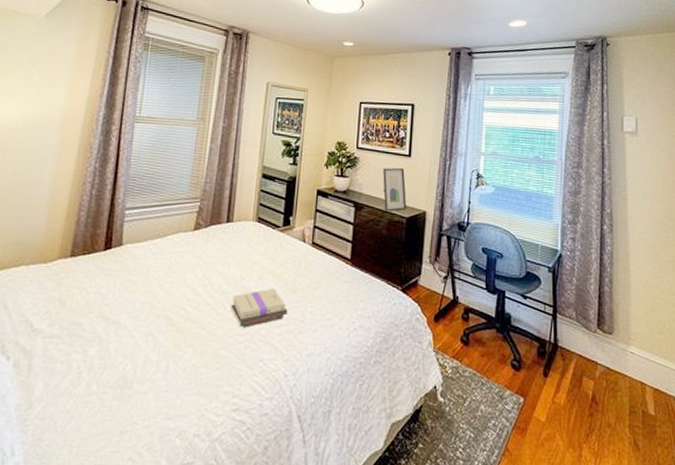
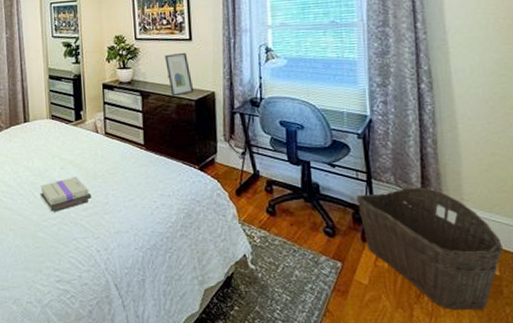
wicker basket: none [542,323,658,451] -> present [356,186,503,311]

